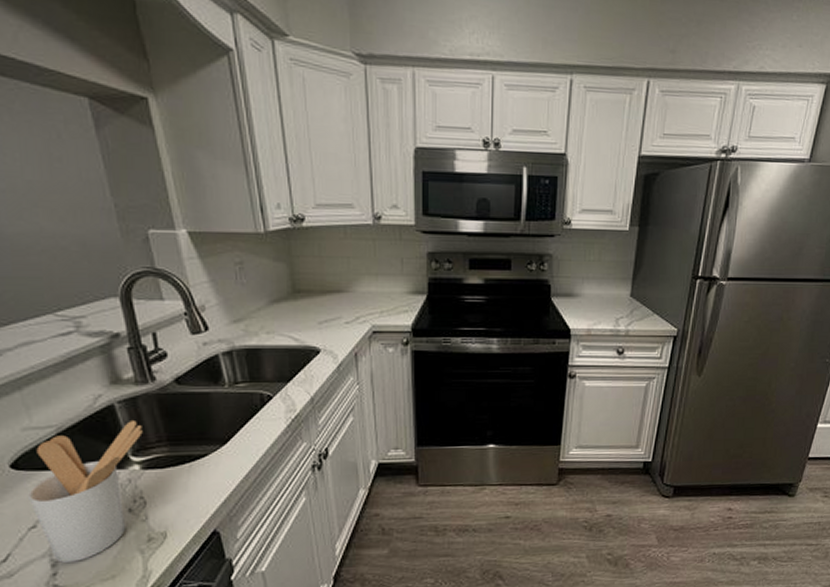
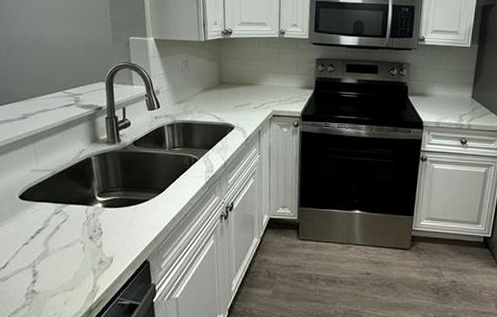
utensil holder: present [27,421,143,563] -> none [26,170,107,274]

